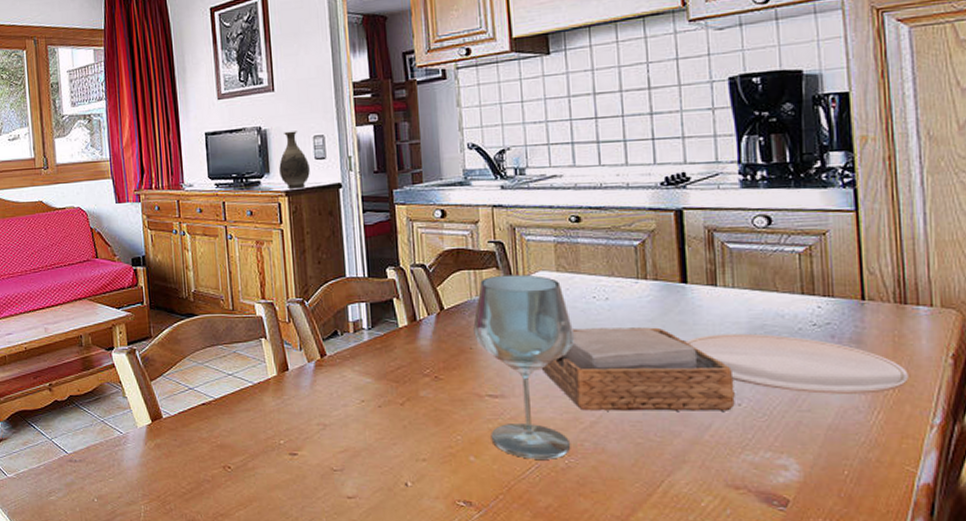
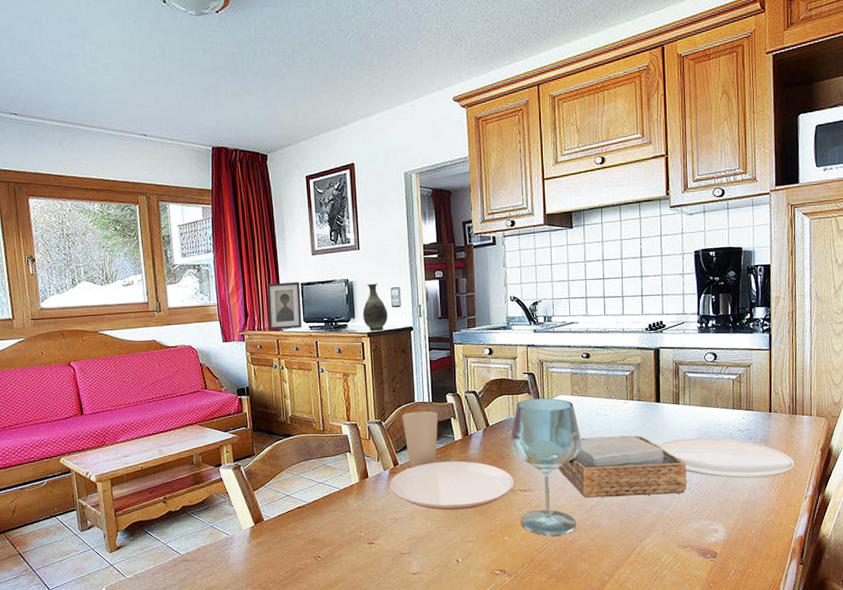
picture frame: none [165,130,207,188] -> present [266,281,302,330]
plate: none [316,353,480,418] -> present [390,461,514,511]
cup: none [329,288,377,361] -> present [402,411,439,468]

